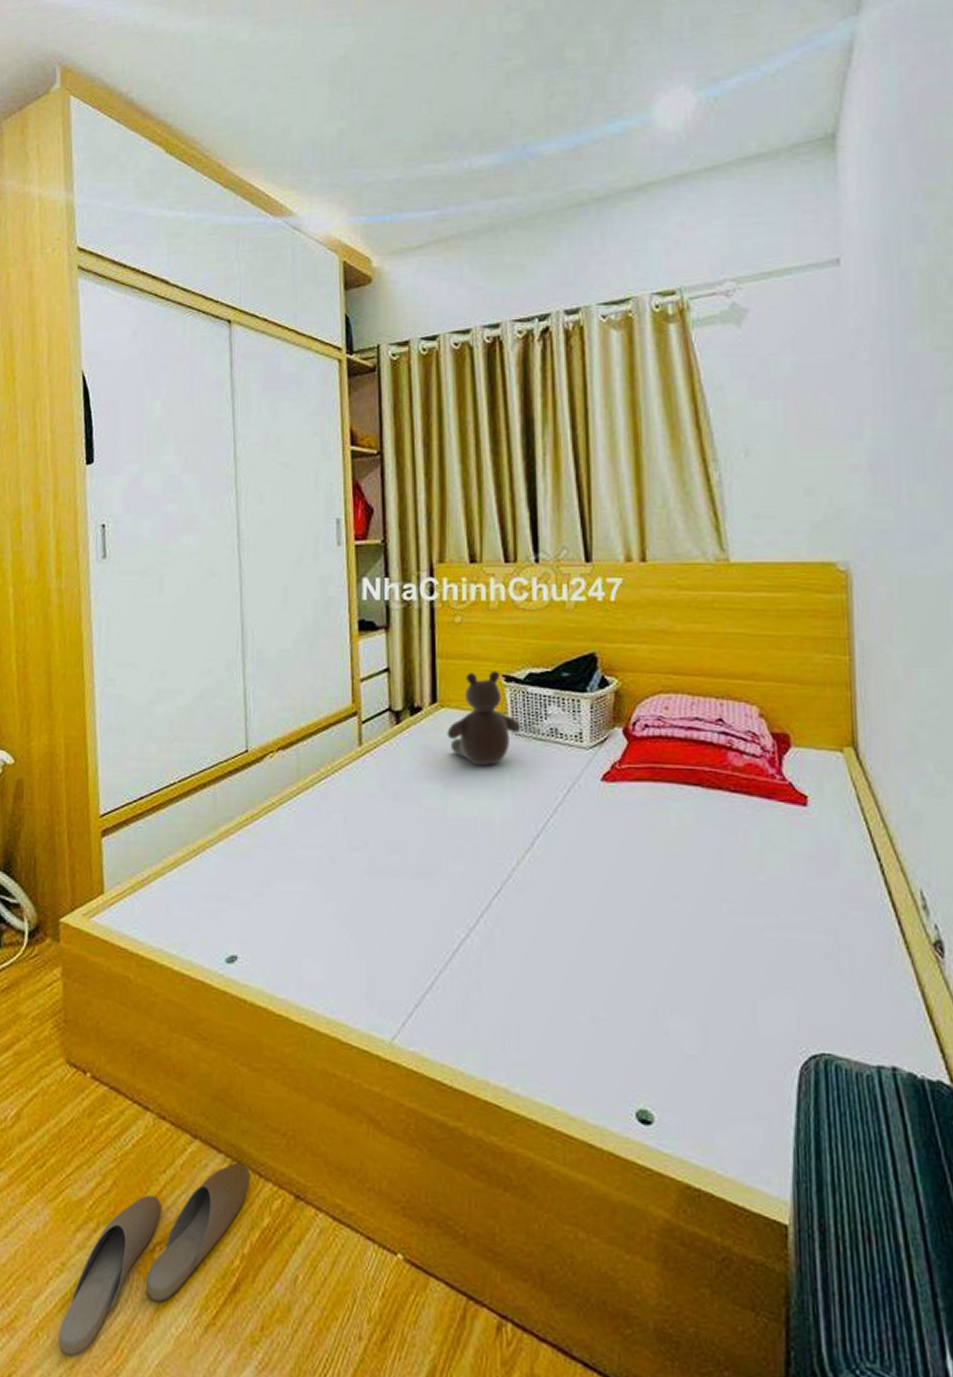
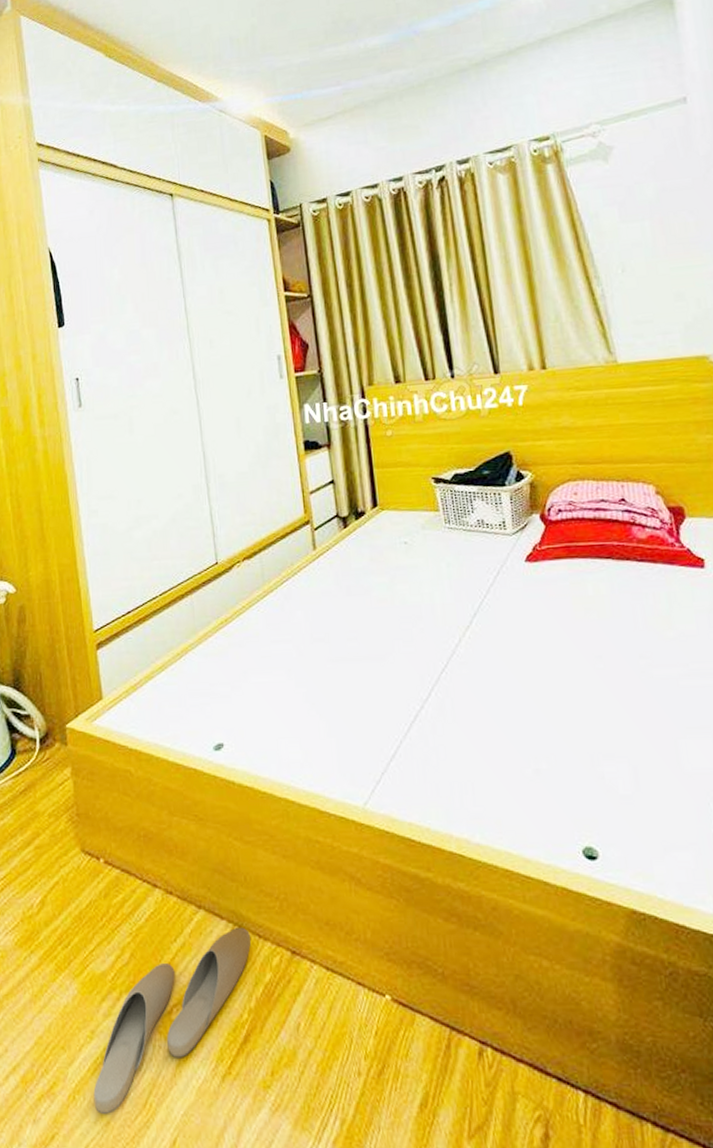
teddy bear: present [447,670,521,766] -> none [388,474,452,558]

